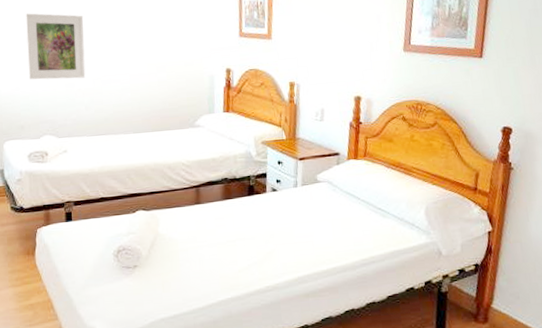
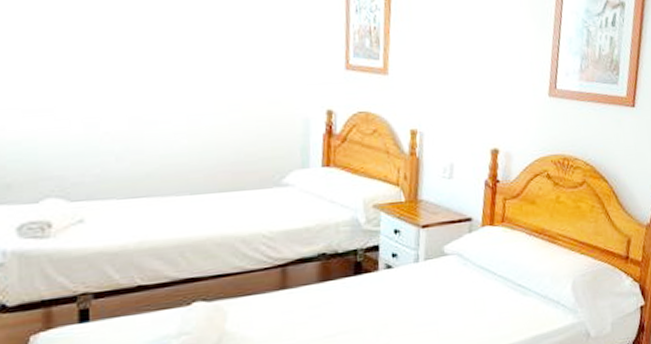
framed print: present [26,13,86,80] -> none [20,20,117,118]

